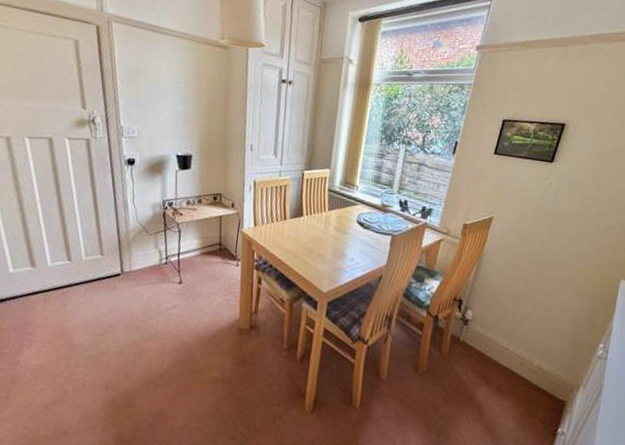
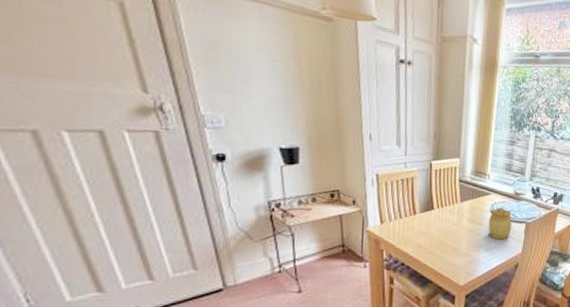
jar: none [354,217,378,251] -> present [488,207,512,240]

